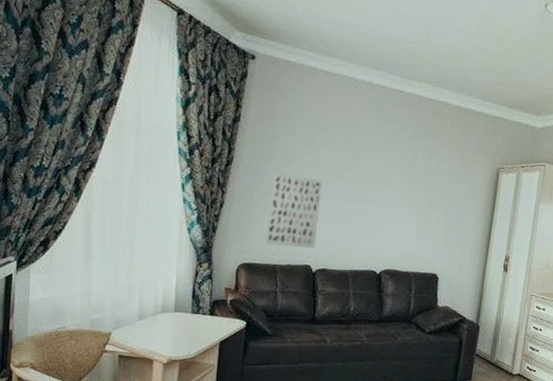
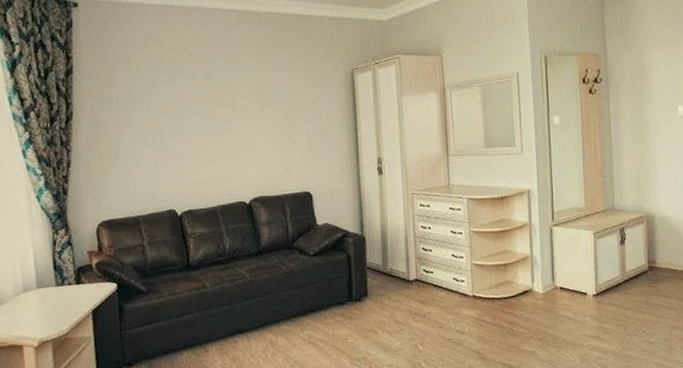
wall art: present [266,173,323,248] -> none [117,118,176,197]

